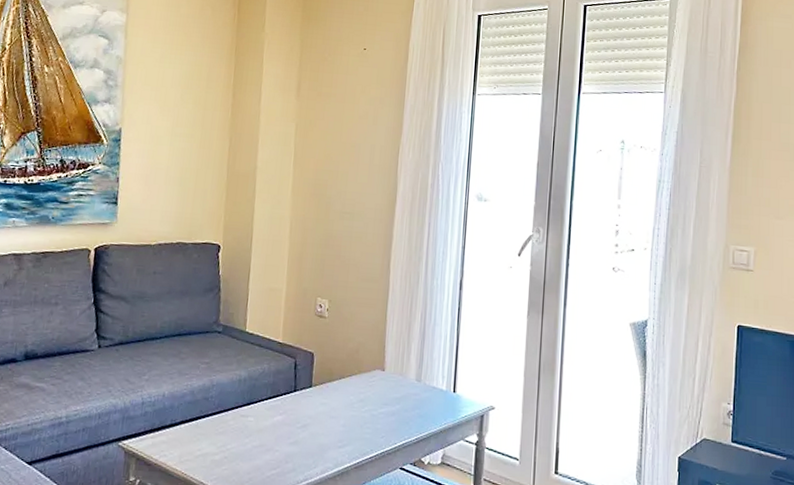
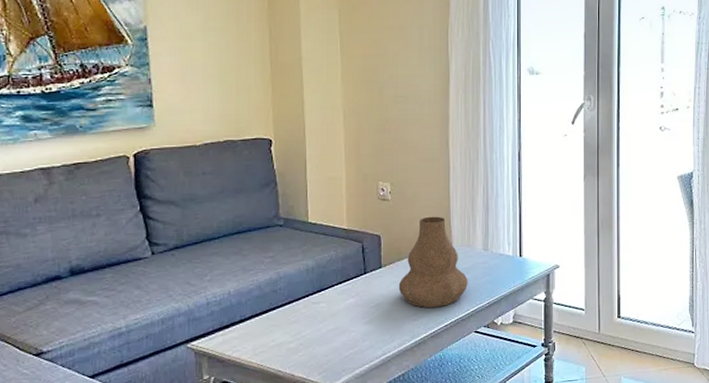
vase: none [326,338,398,437] -> present [398,216,468,308]

